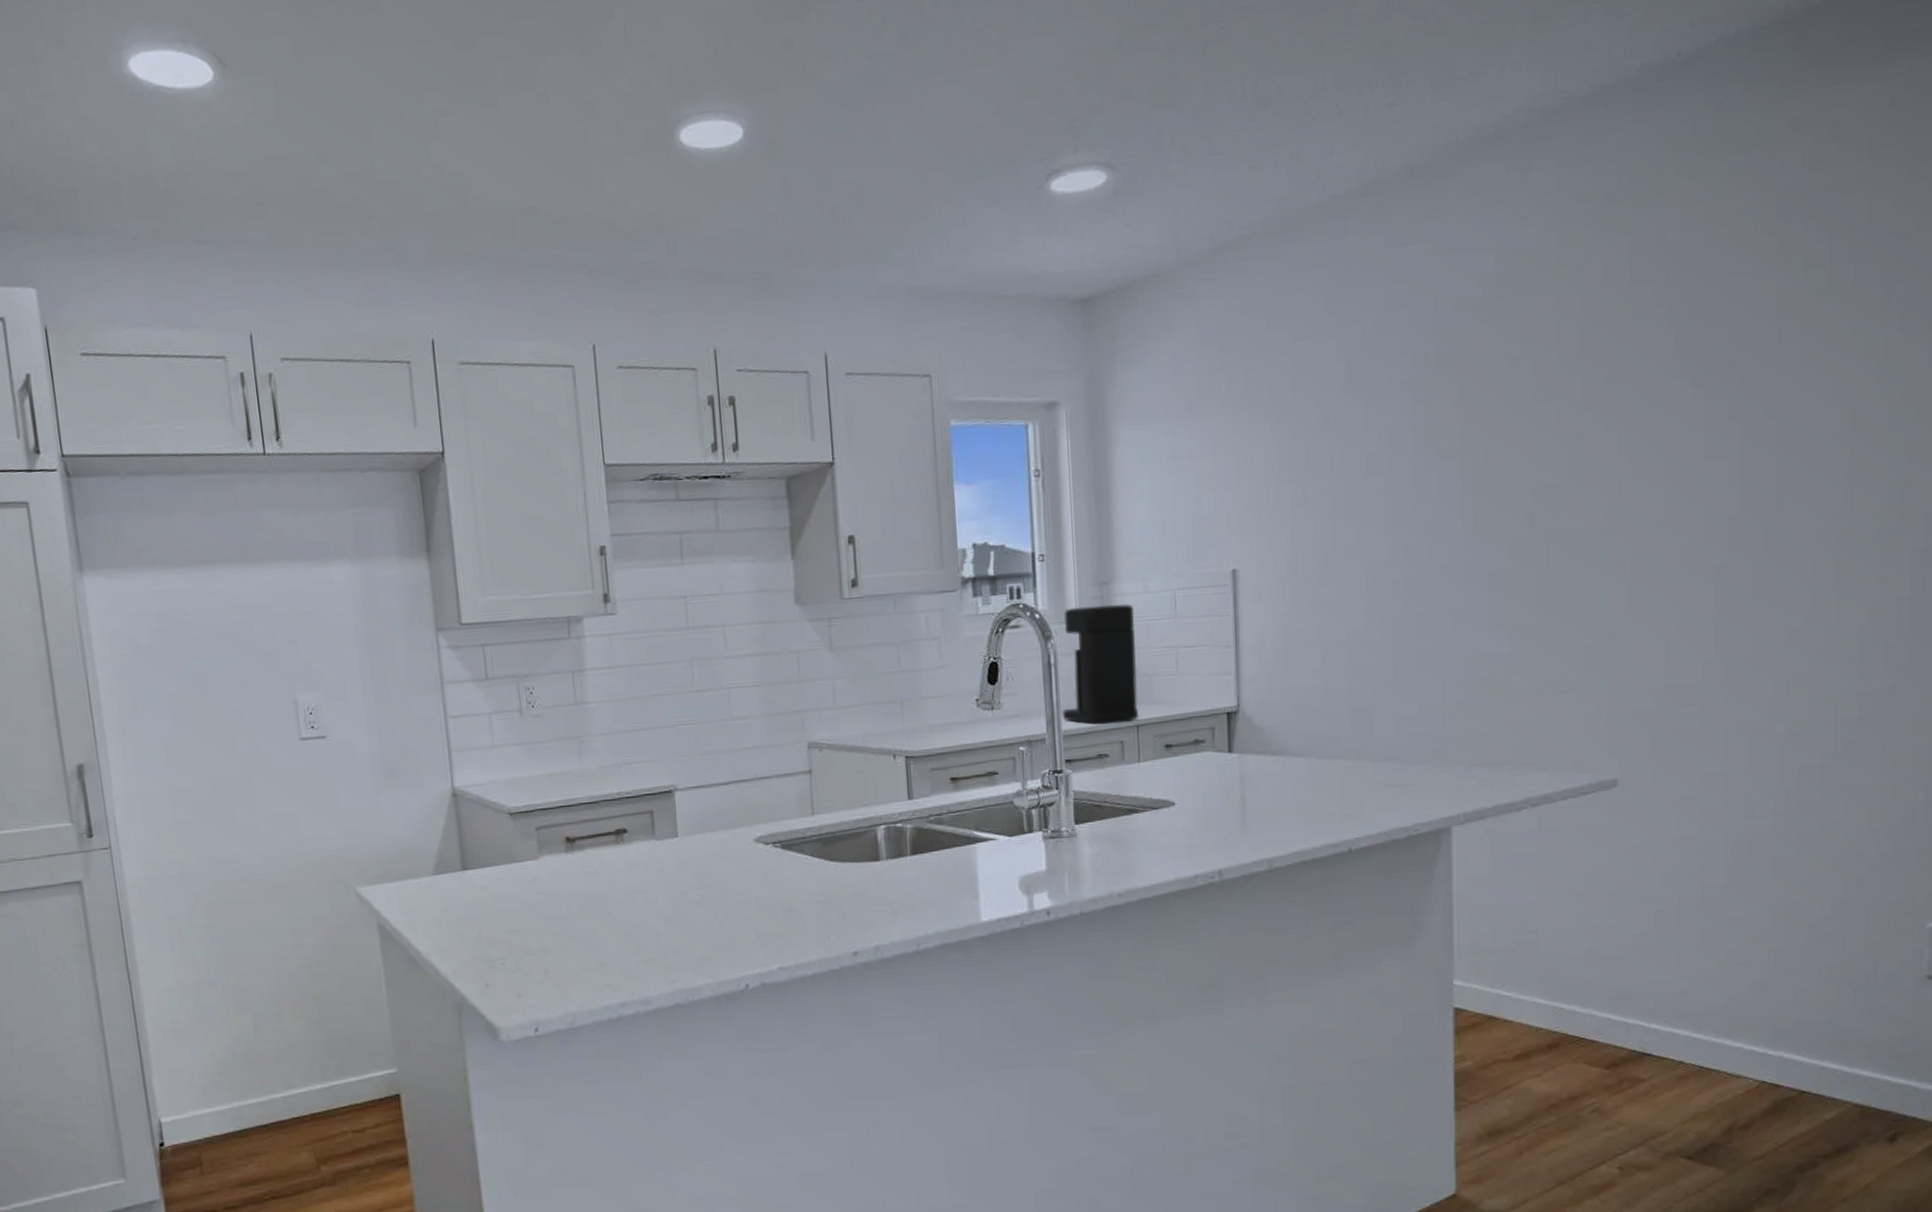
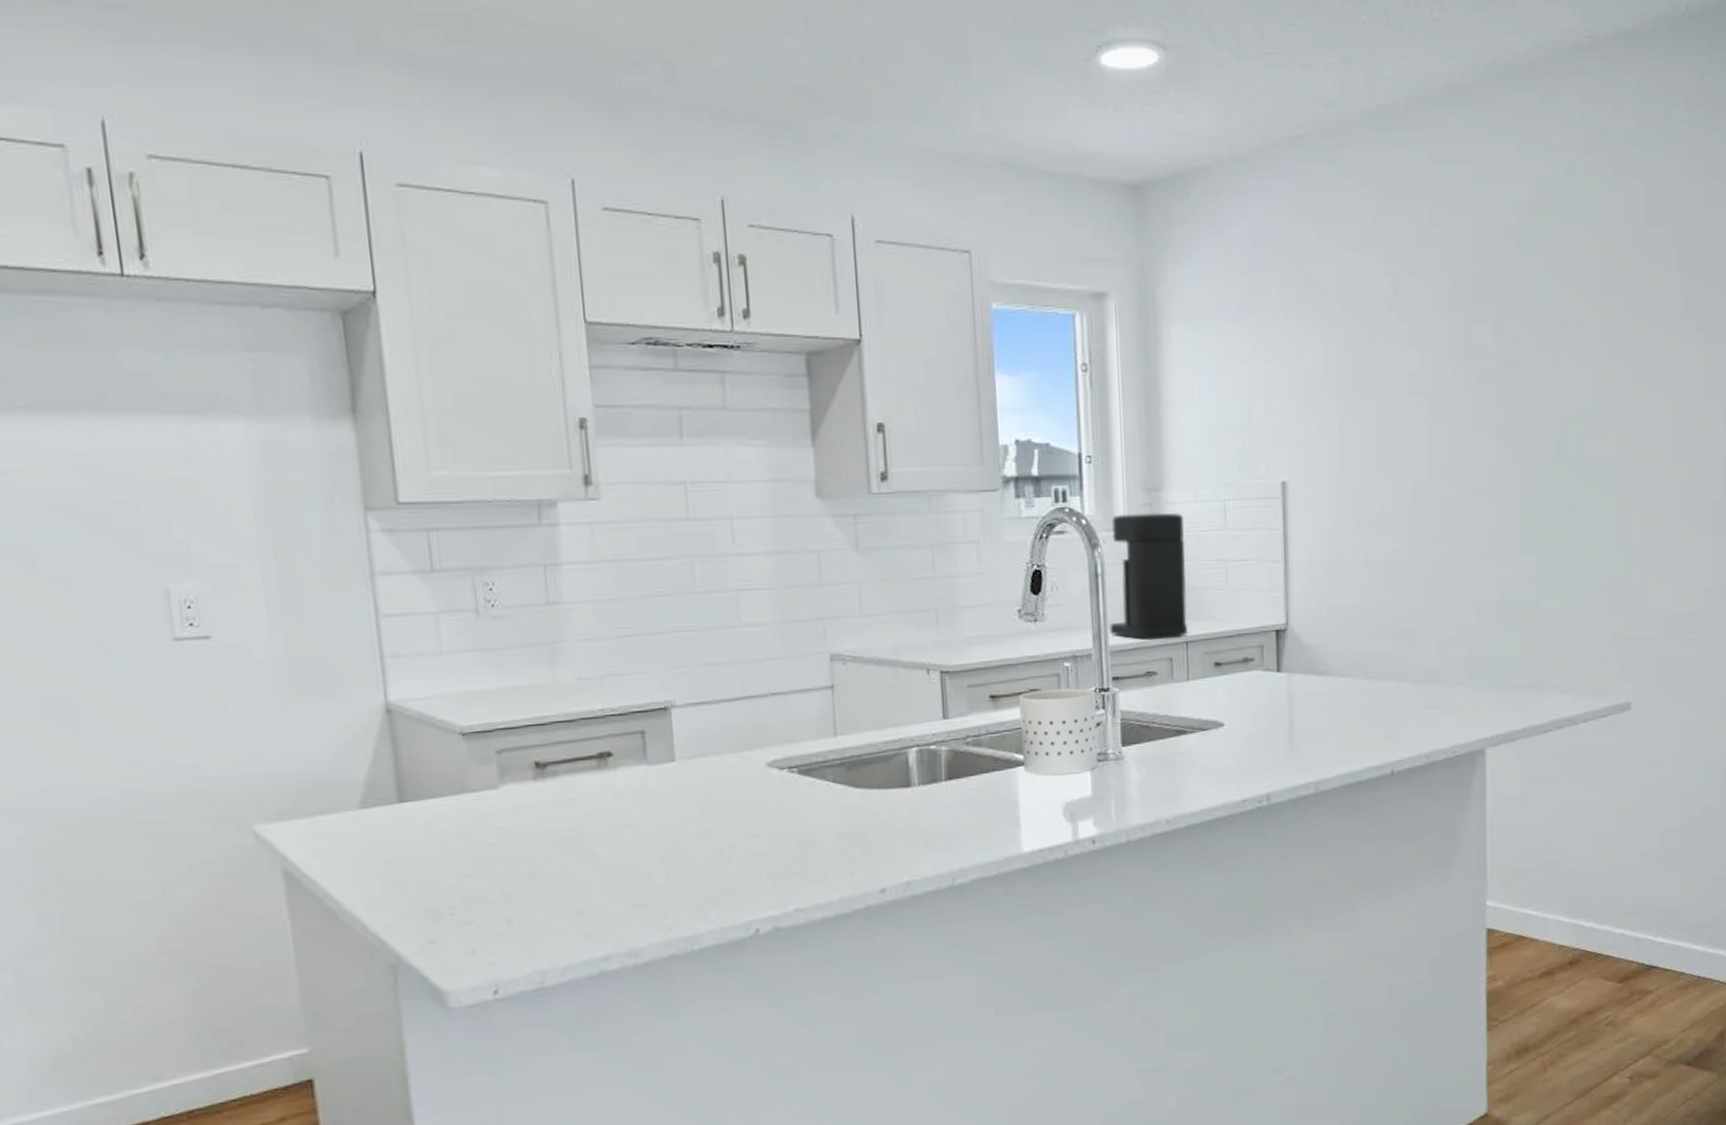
mug: none [977,770,1053,852] -> present [1018,688,1099,776]

